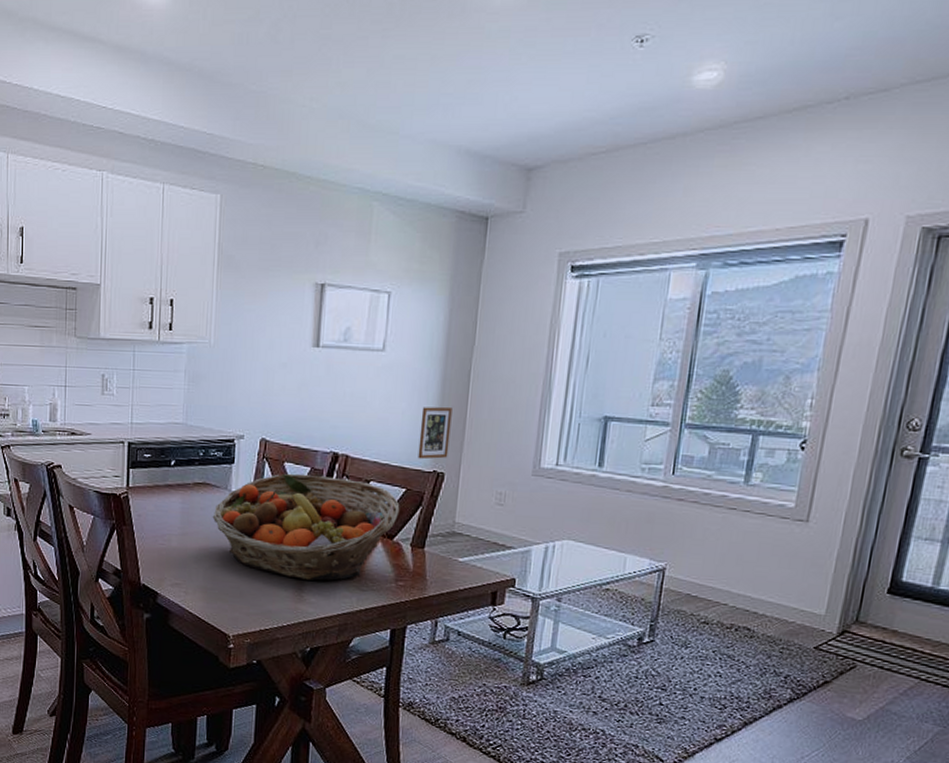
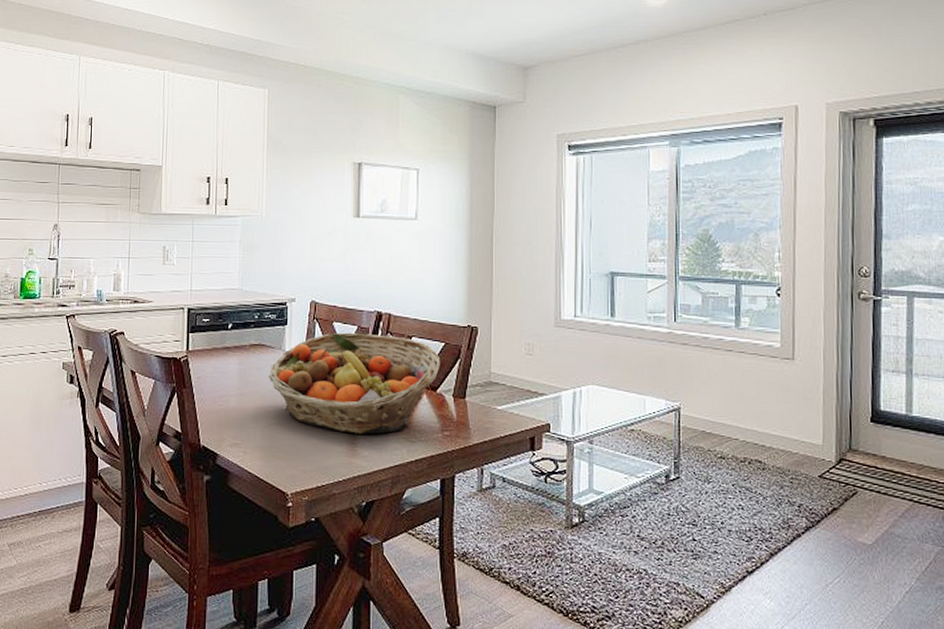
picture frame: present [417,407,452,459] -> none [453,268,480,315]

